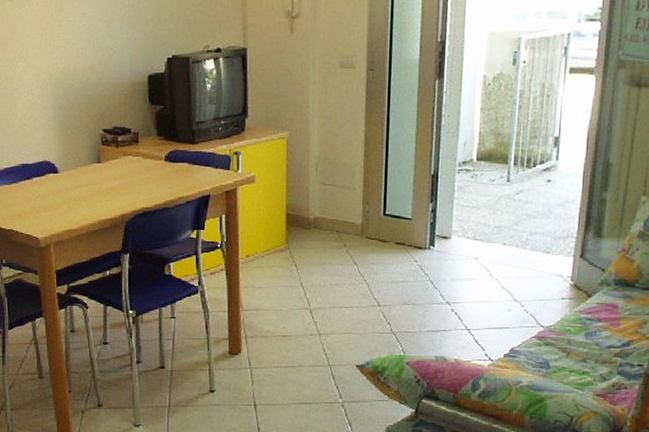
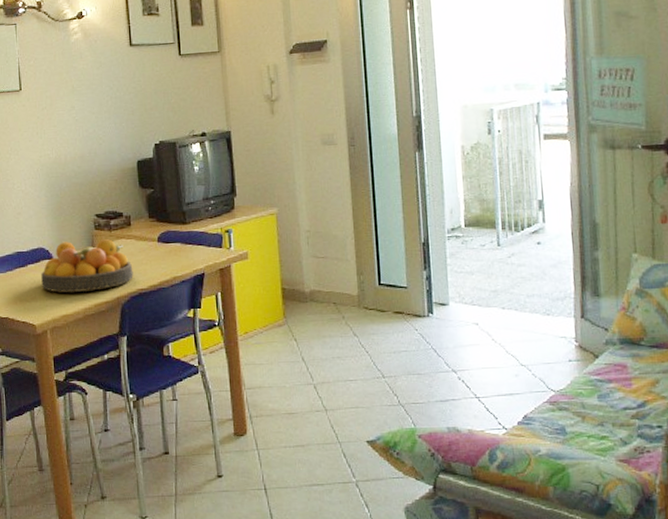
fruit bowl: none [46,156,139,207] -> present [41,239,134,293]

